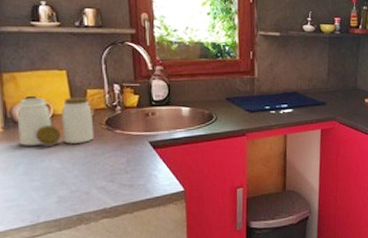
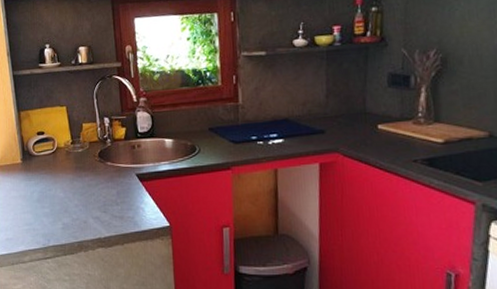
jar: present [18,96,94,146] -> none [32,130,90,177]

